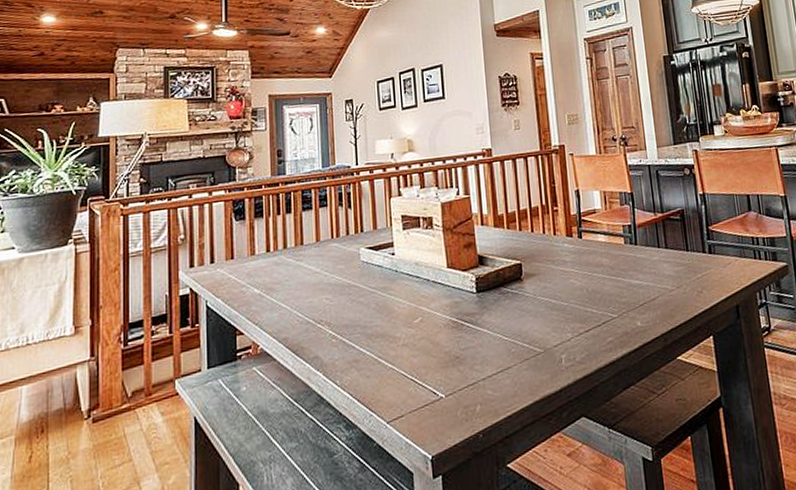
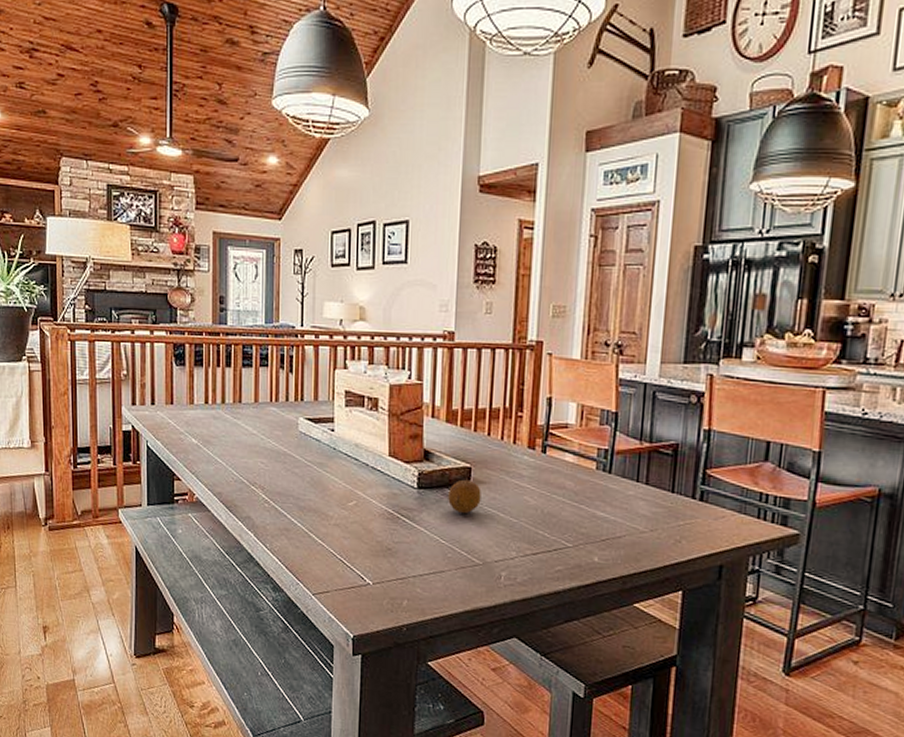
fruit: none [504,275,534,308] -> present [448,479,481,513]

